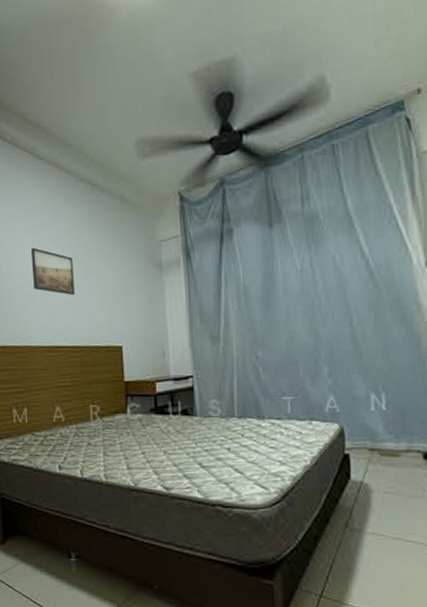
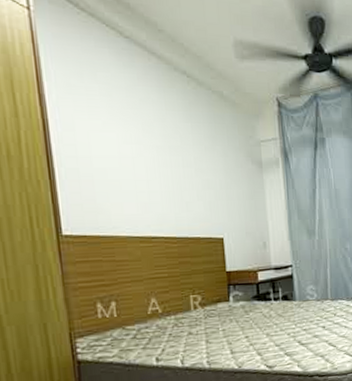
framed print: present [30,247,75,296] -> none [114,131,170,186]

